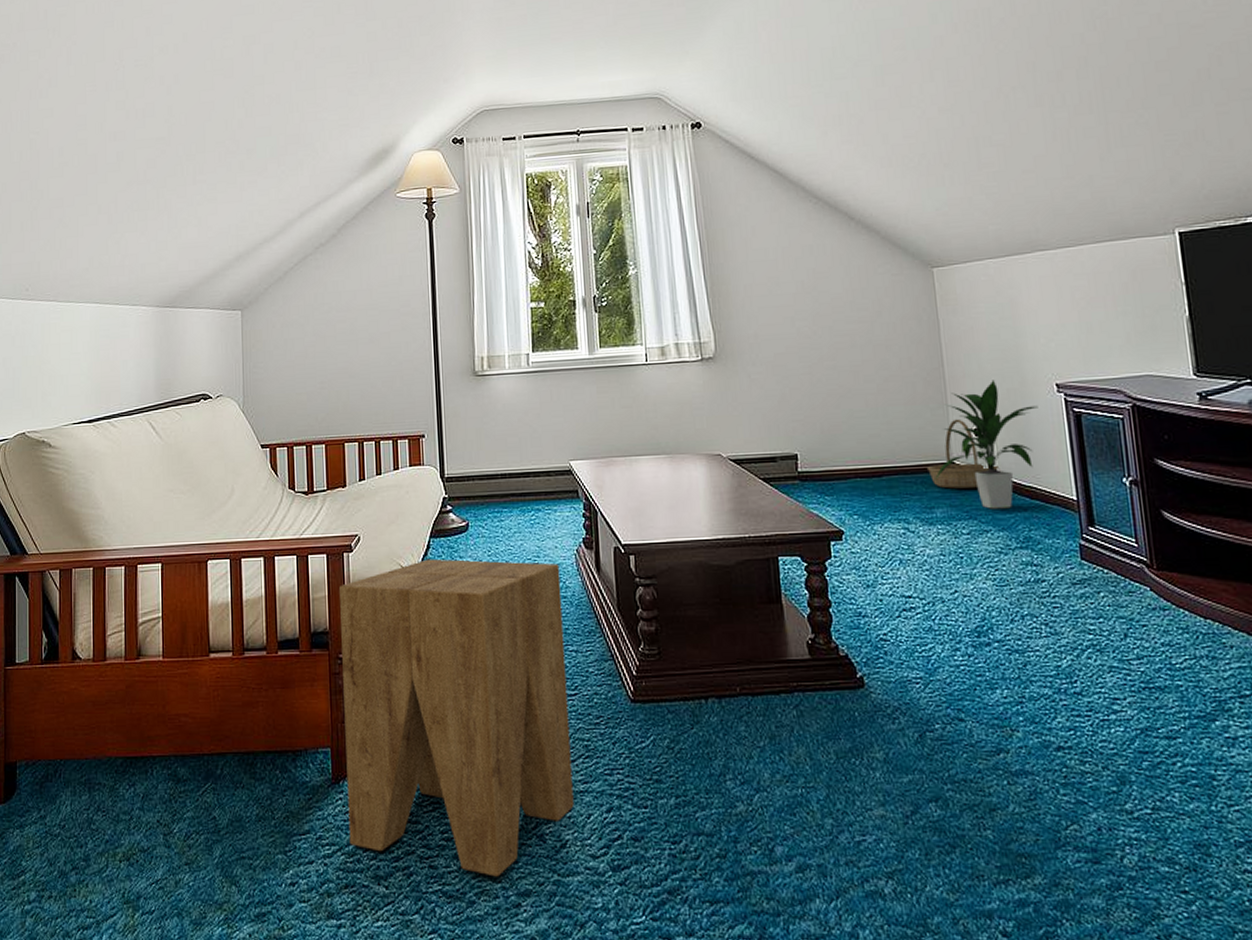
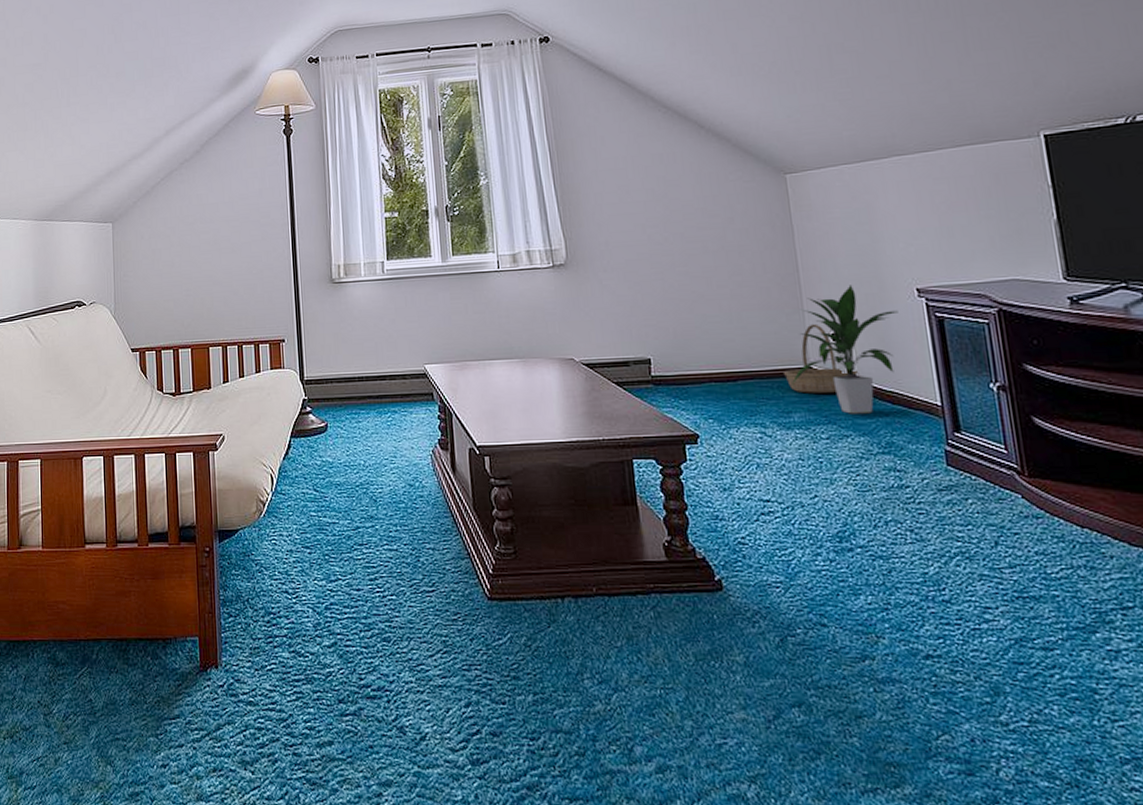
side table: present [339,558,574,877] -> none [206,457,433,766]

